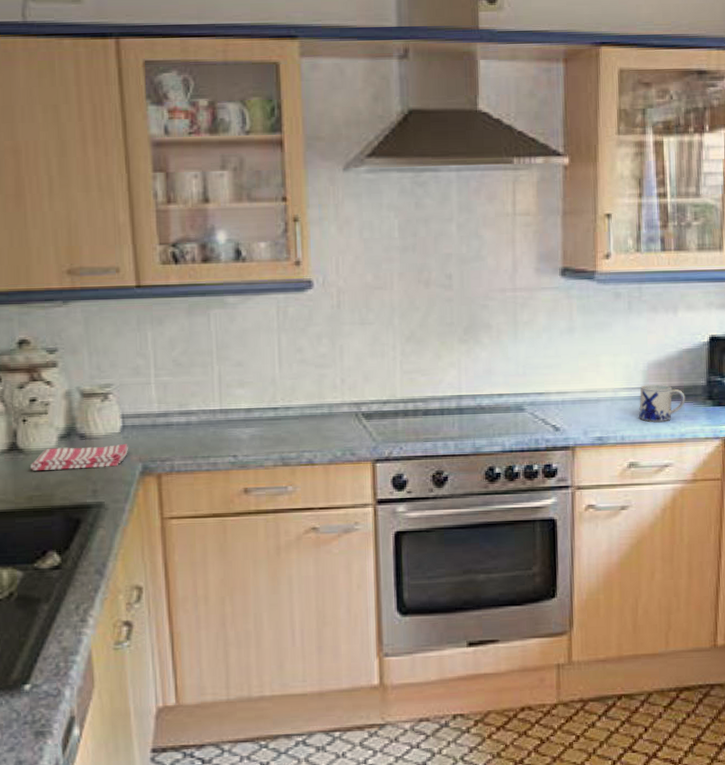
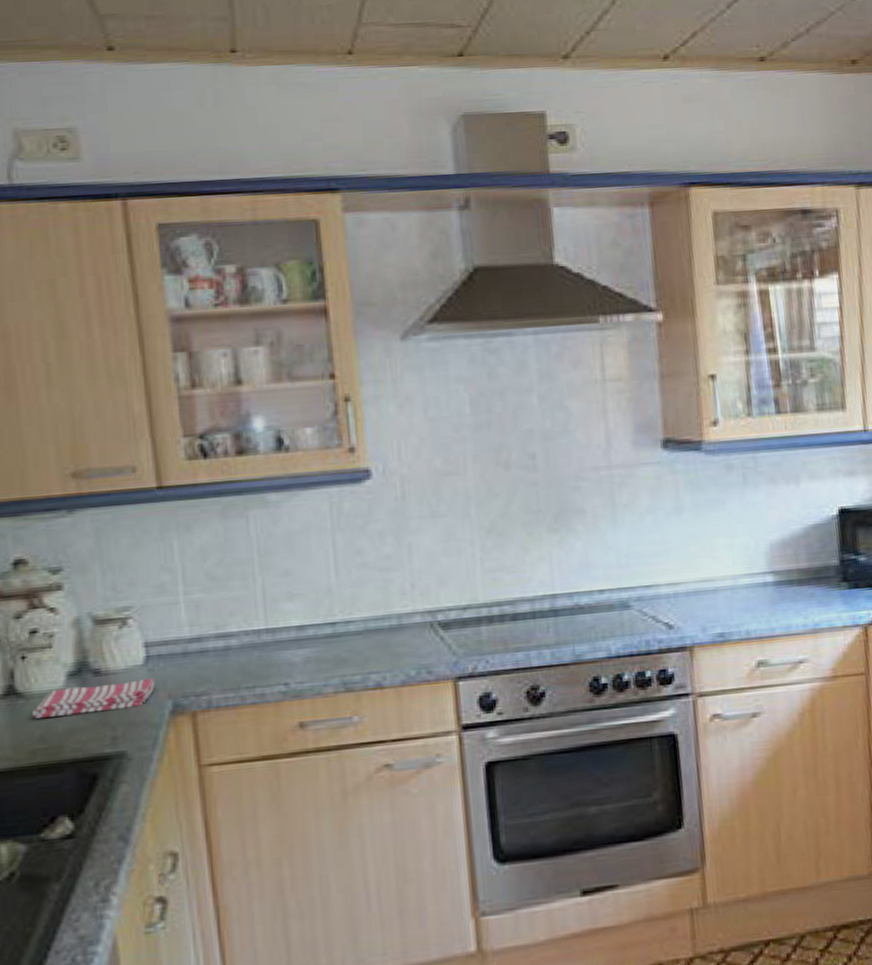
mug: present [639,384,685,422] -> none [764,567,817,612]

